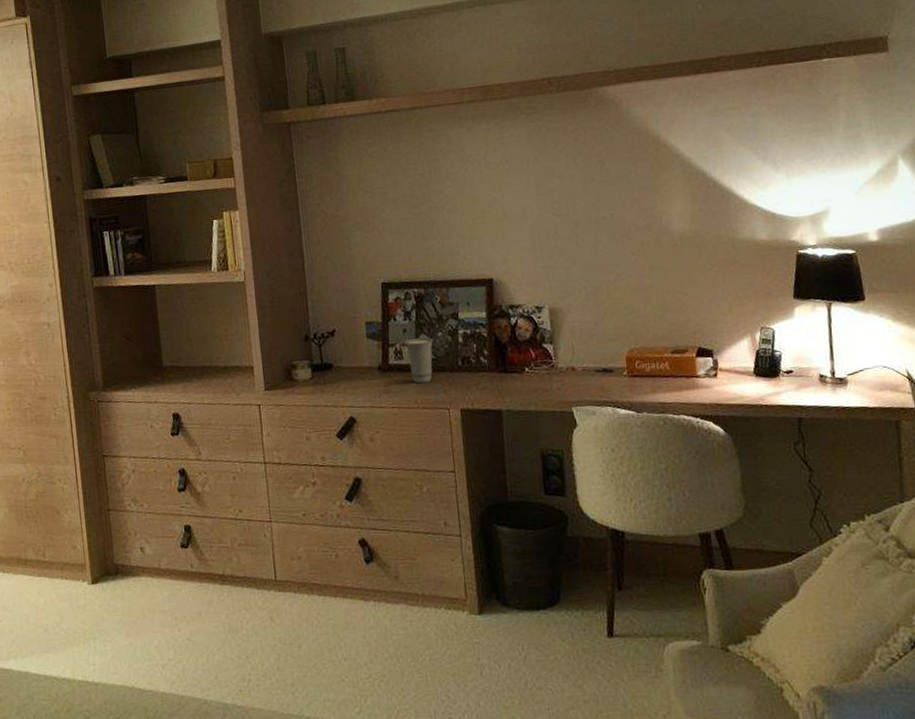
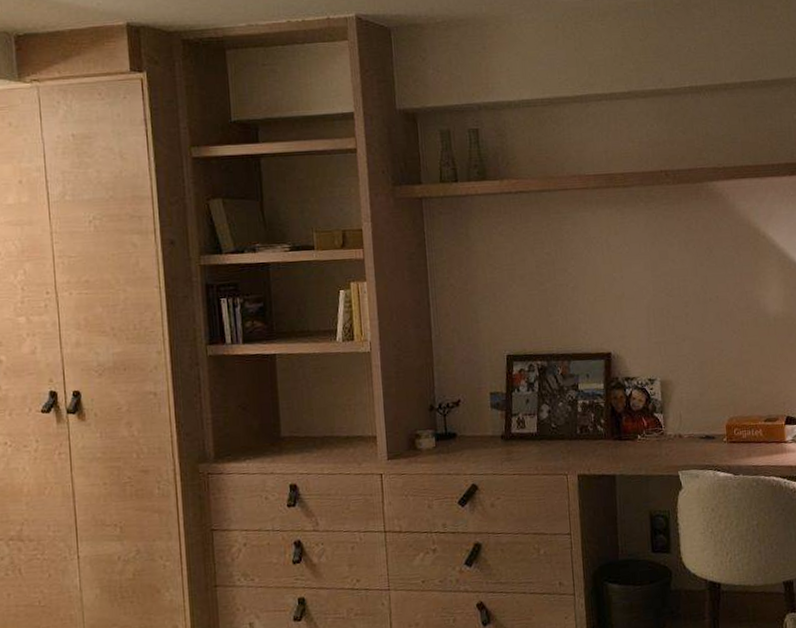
cup: present [404,337,434,384] -> none [527,407,555,451]

